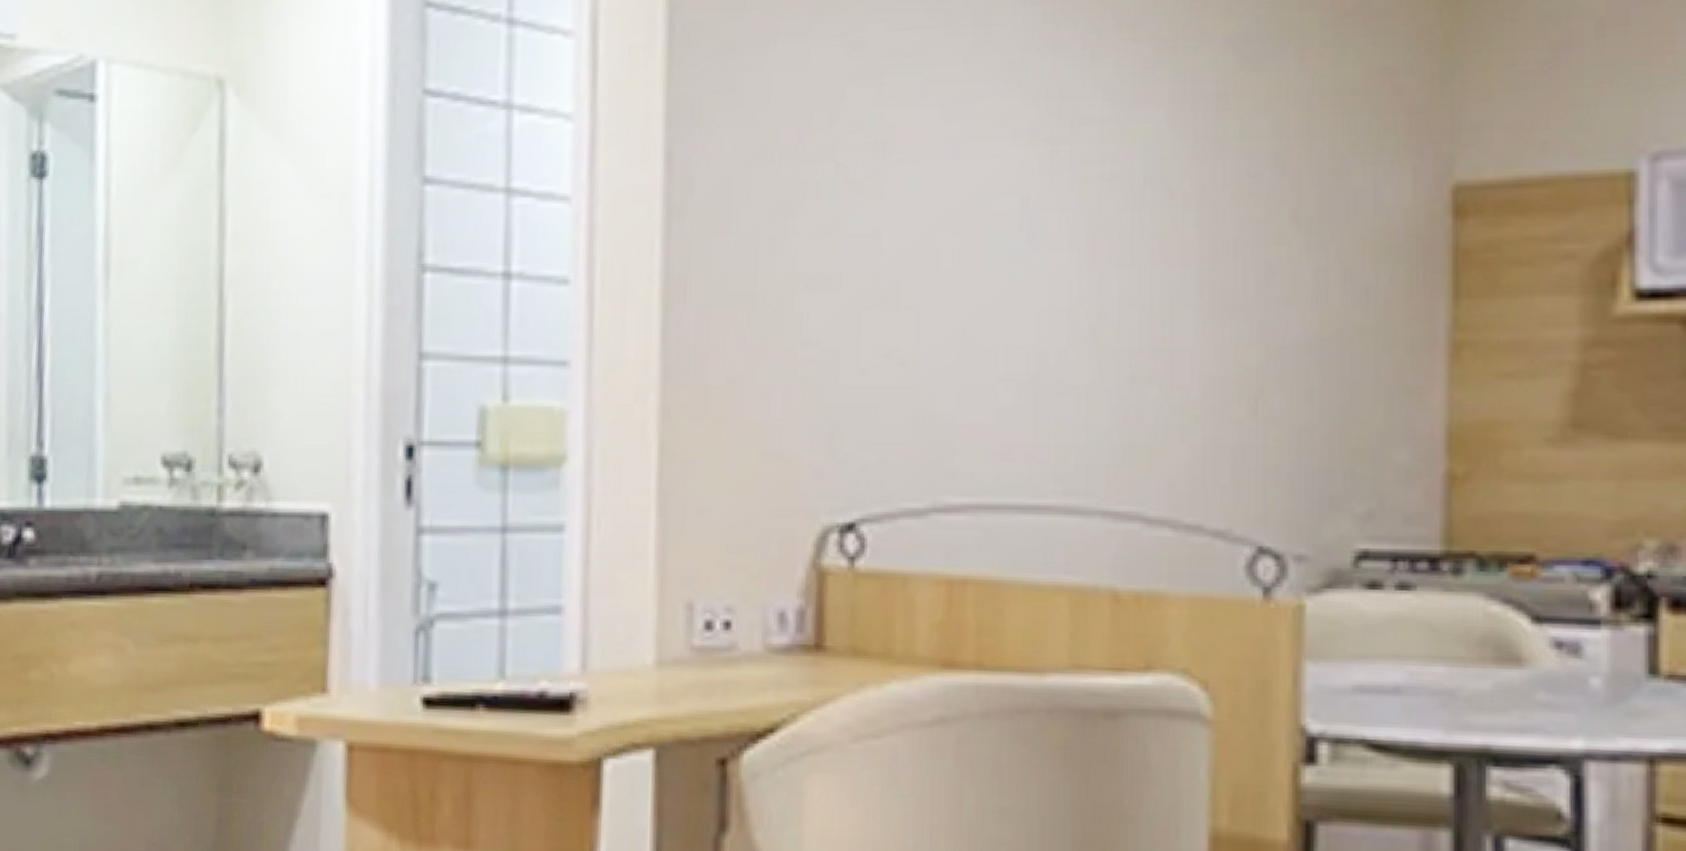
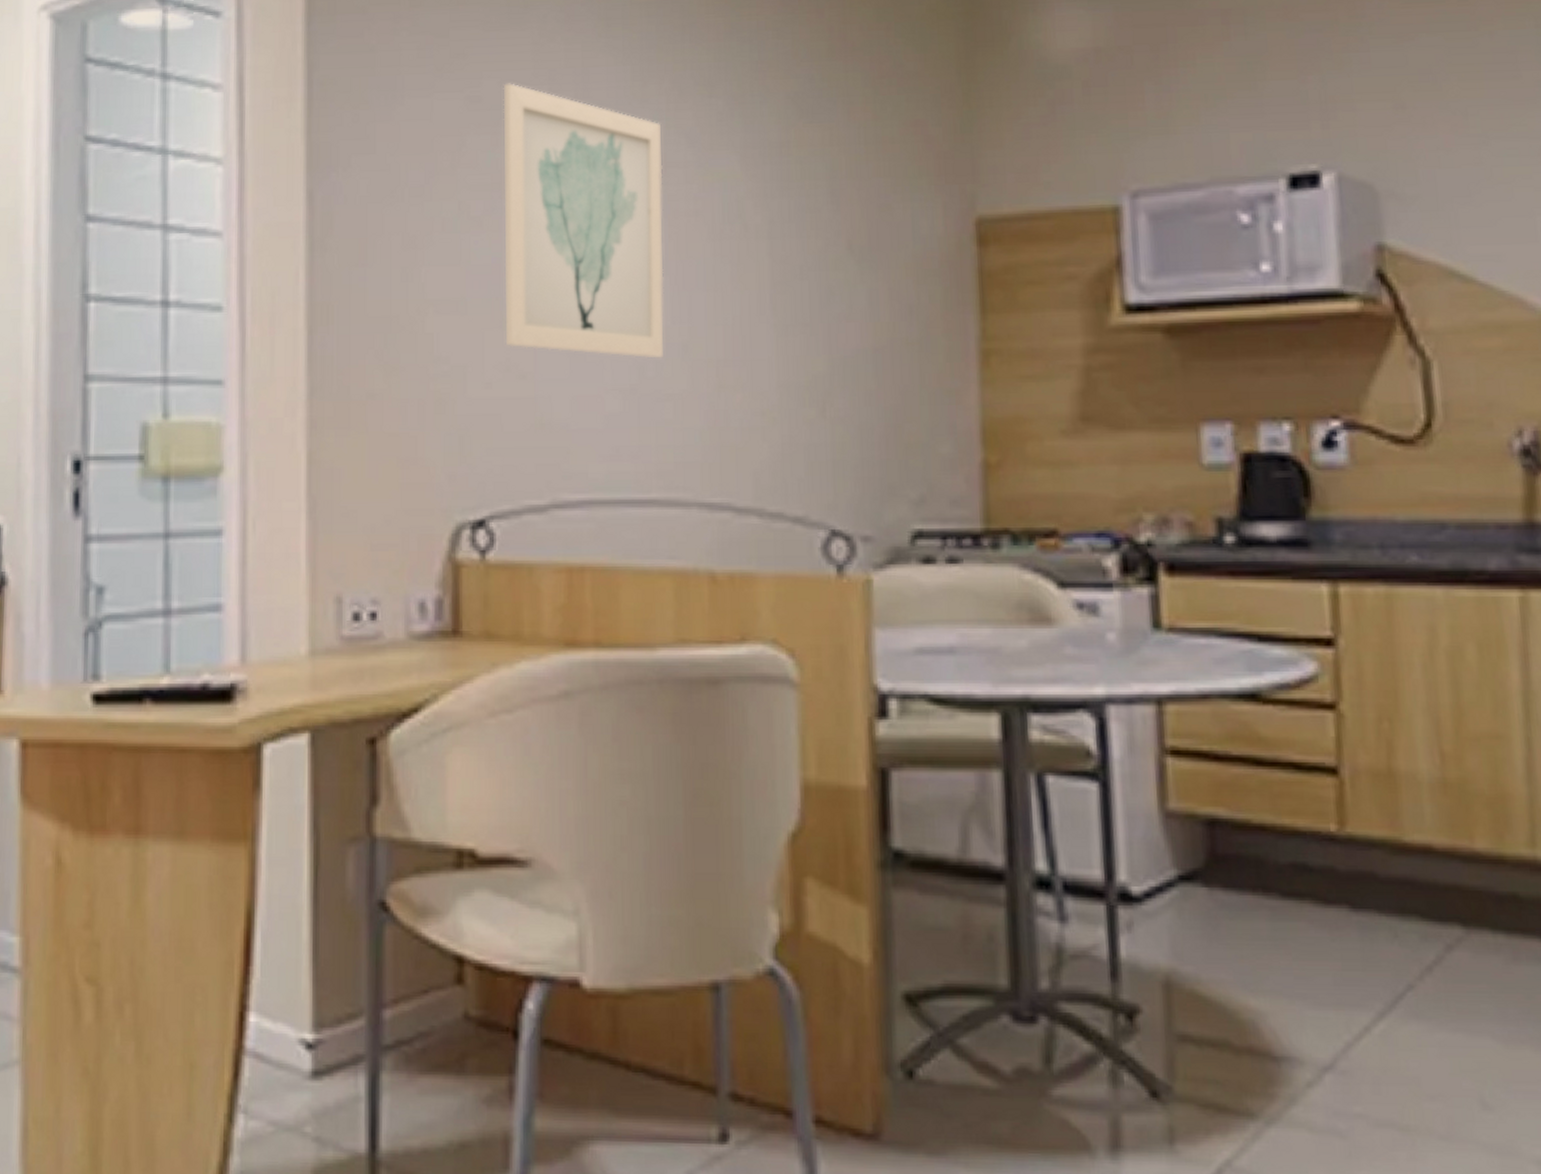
wall art: none [886,26,1075,345] -> present [503,83,664,358]

